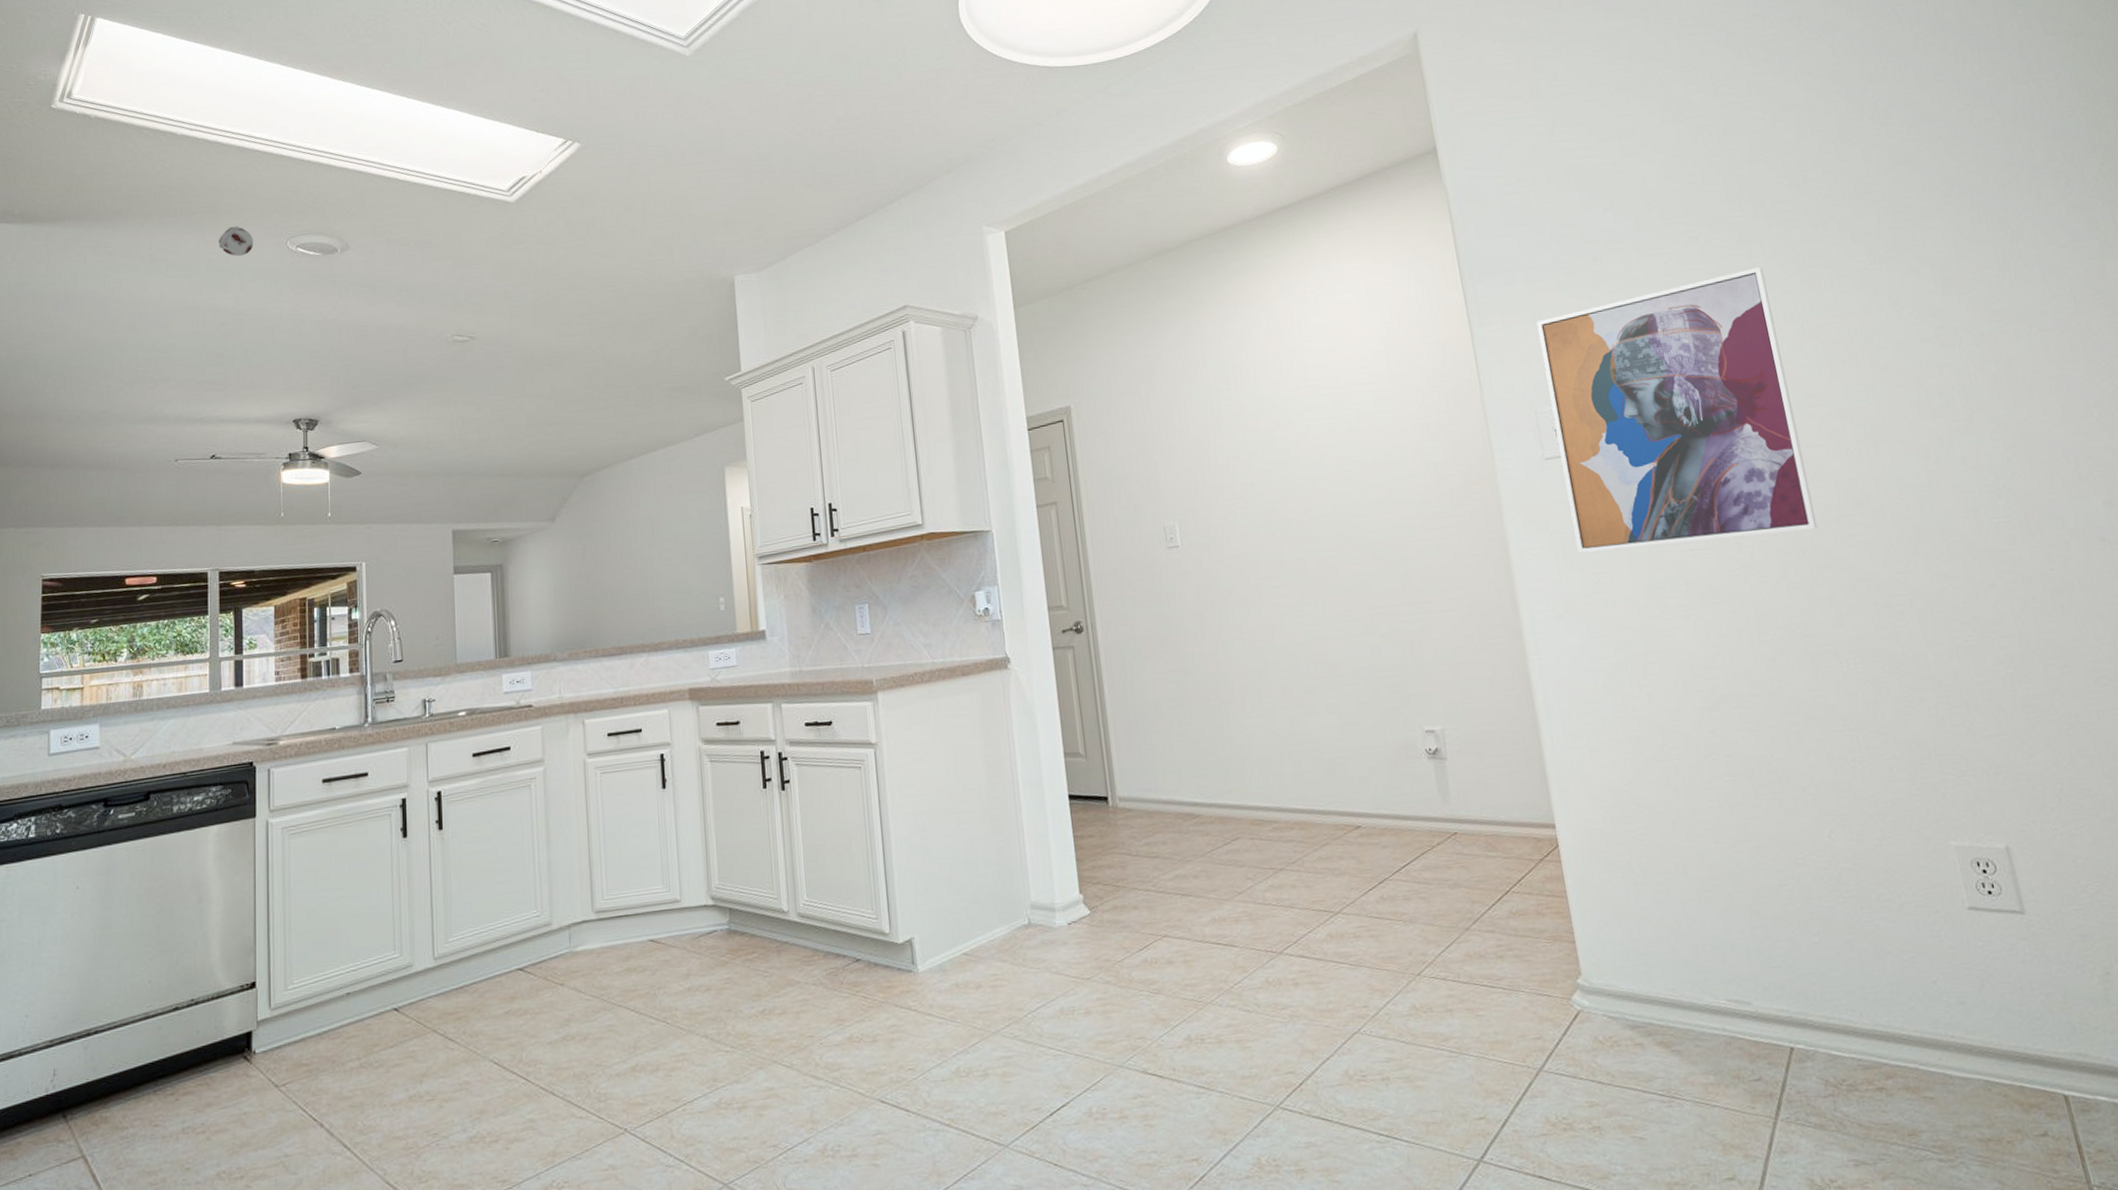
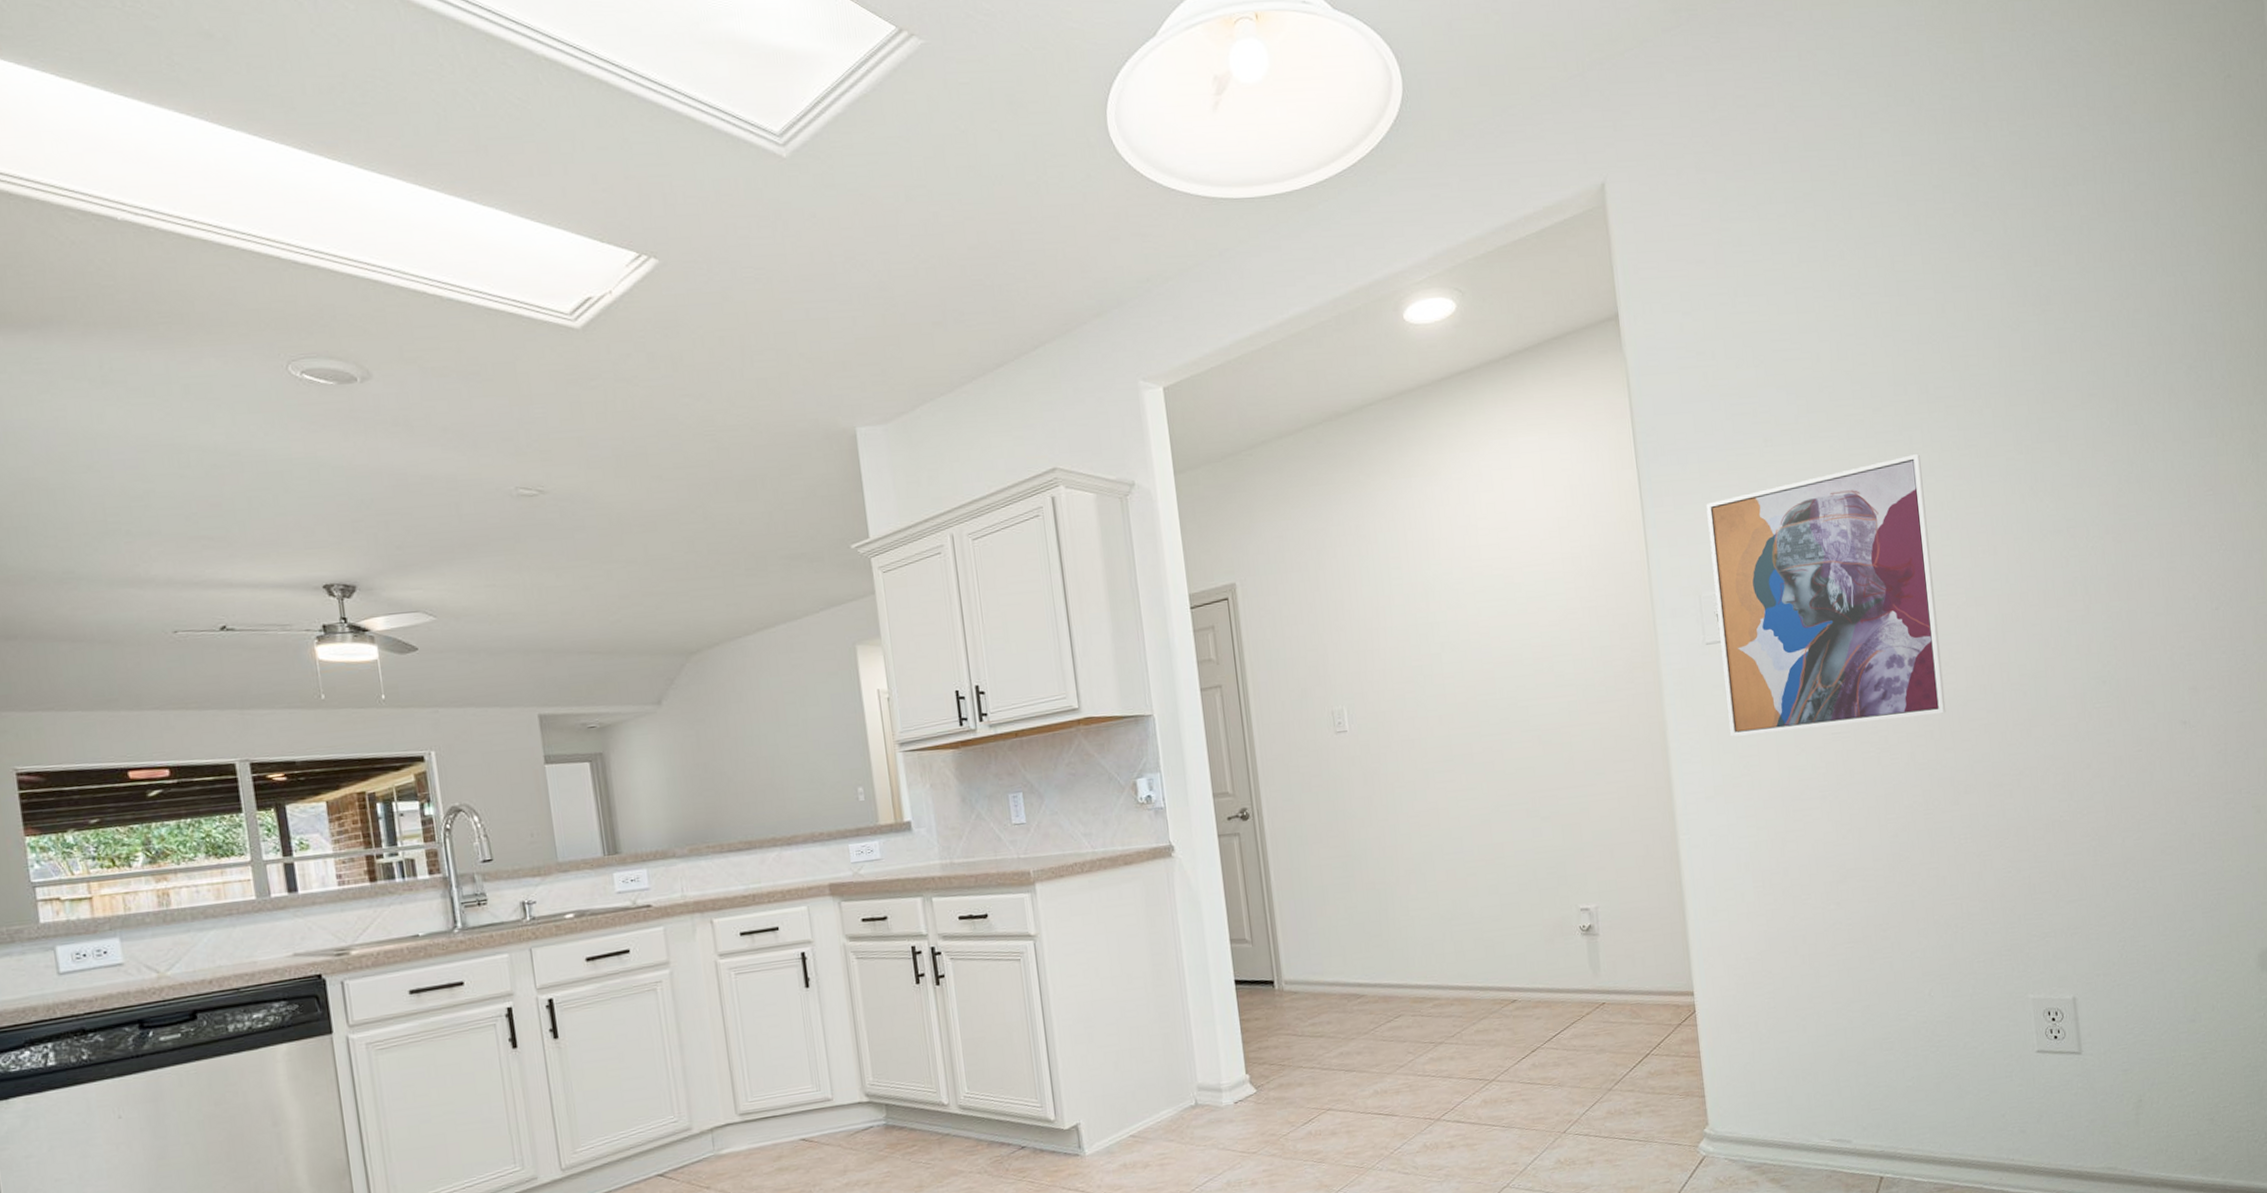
smoke detector: present [219,226,254,257] -> none [194,343,244,383]

